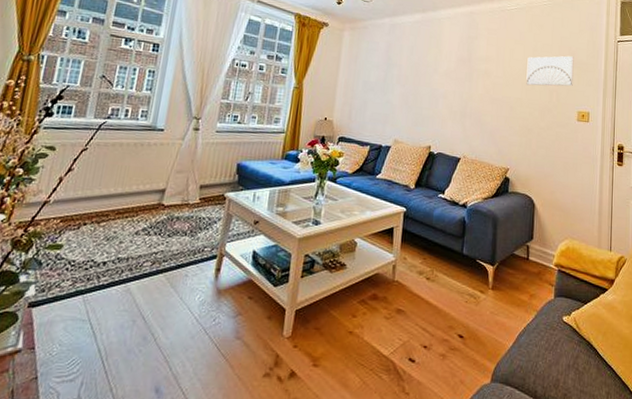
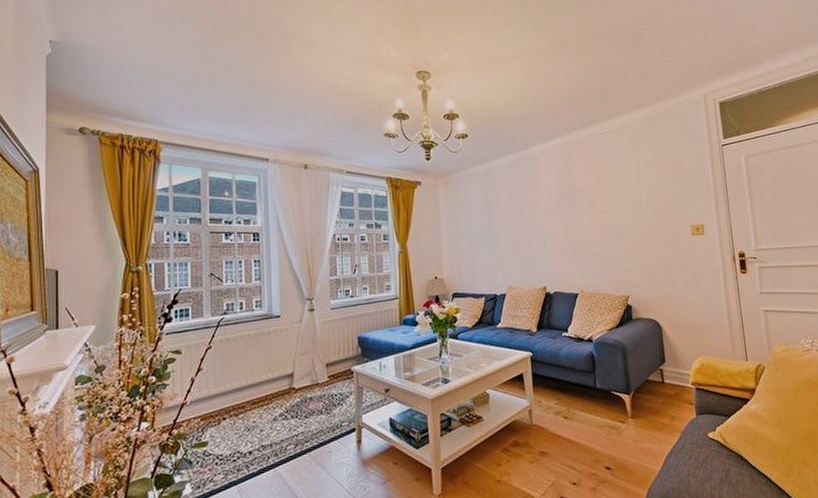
wall art: present [526,56,574,87] -> none [630,170,682,208]

